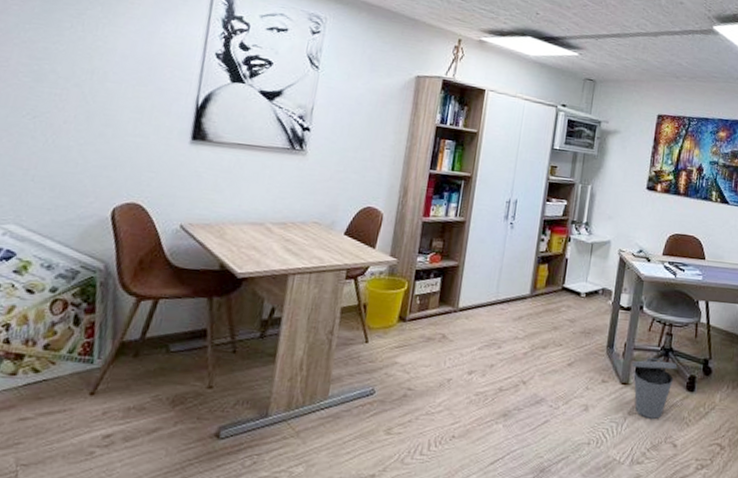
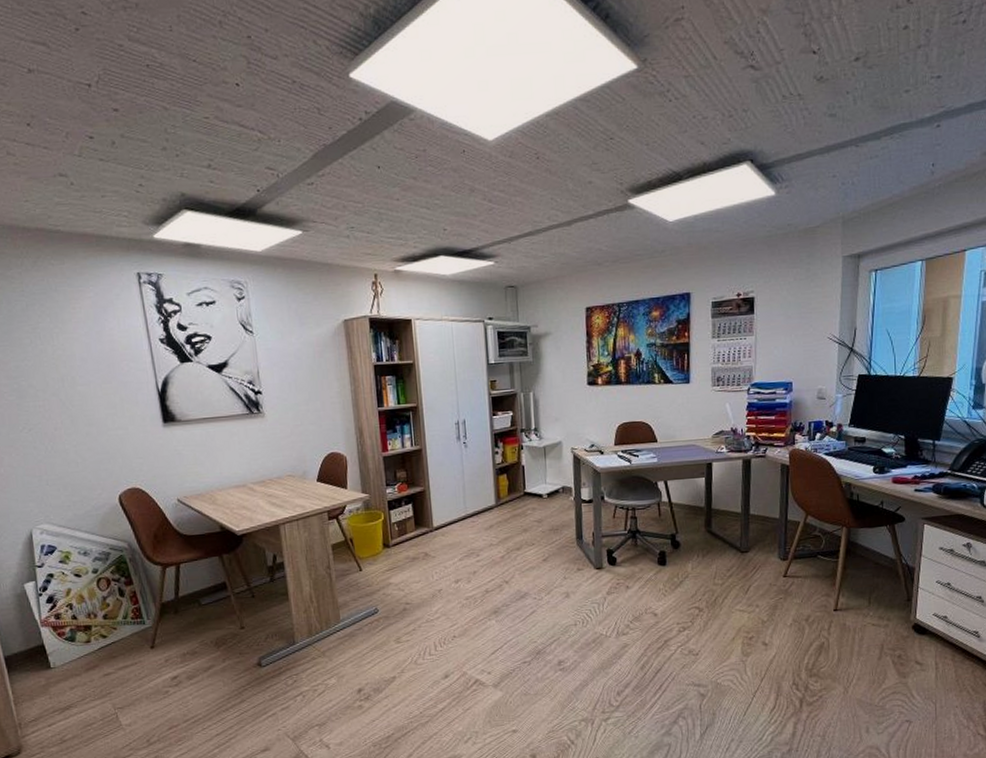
trash can: present [632,357,677,419] -> none [603,540,645,595]

